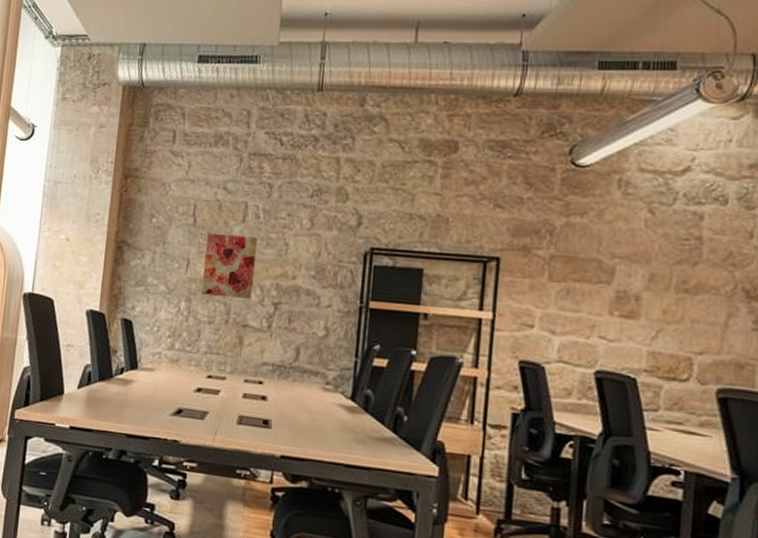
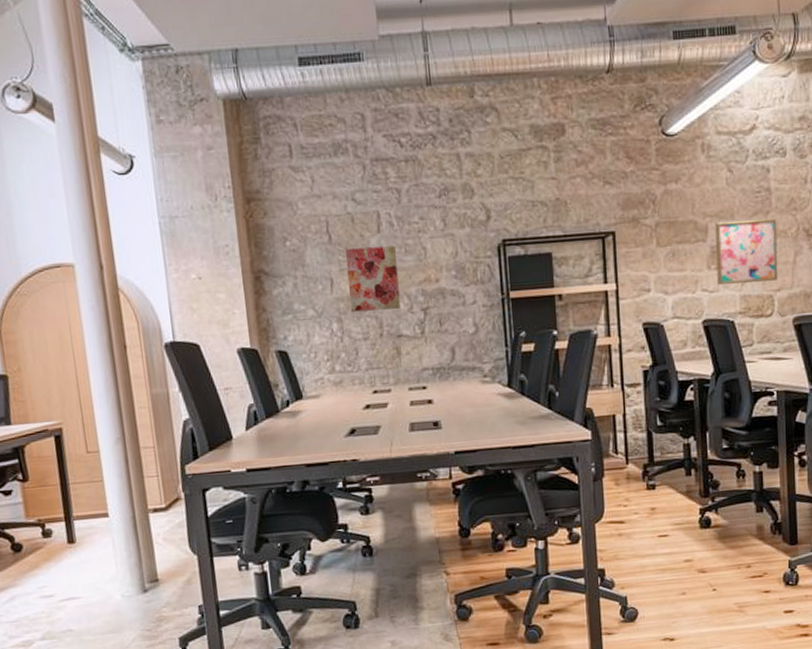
wall art: none [620,265,707,343] -> present [715,219,779,285]

